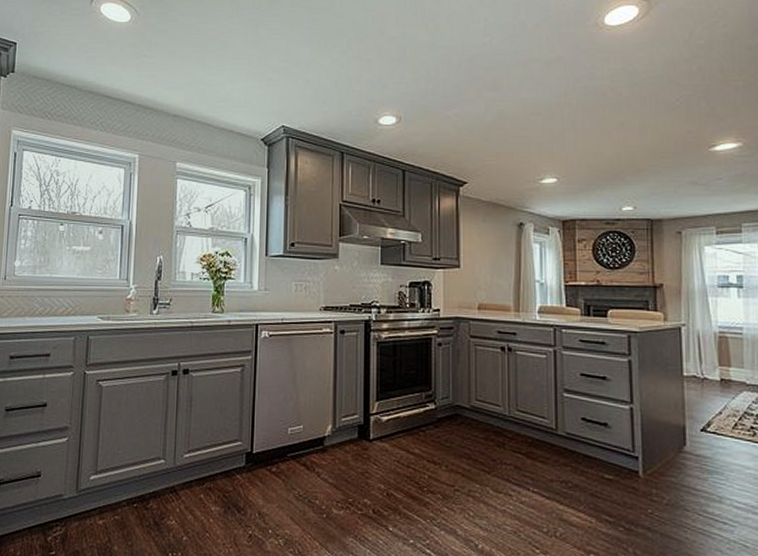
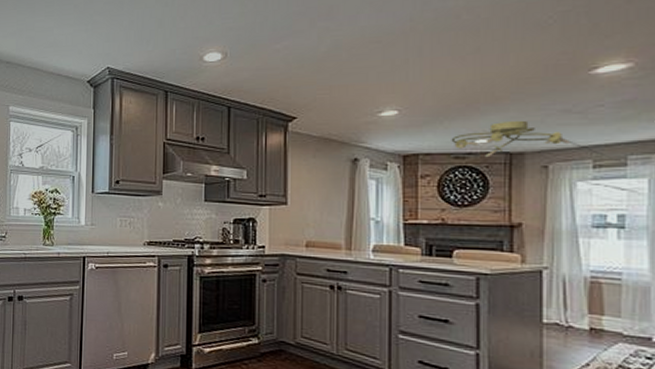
ceiling light fixture: none [602,190,737,229] -> present [451,120,621,162]

